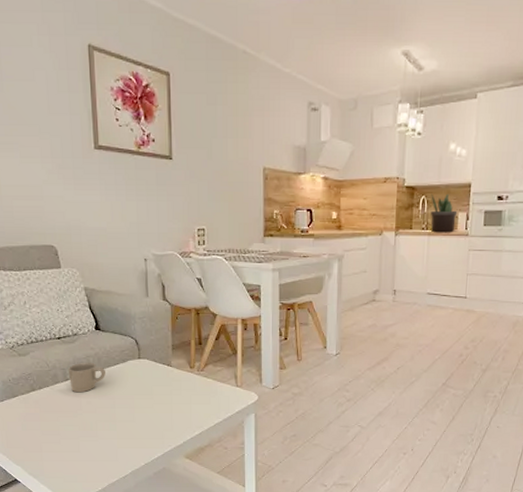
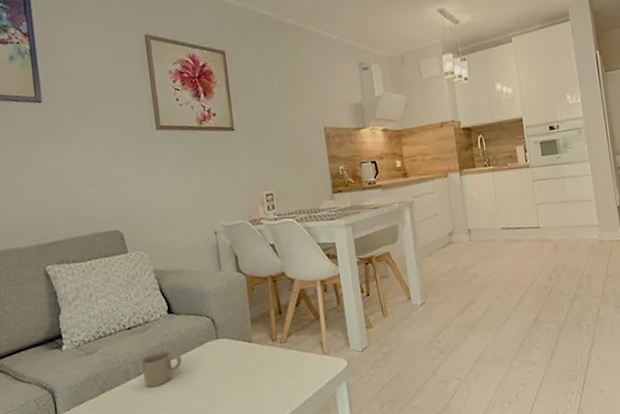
planter: present [430,193,458,233] -> none [487,130,516,169]

